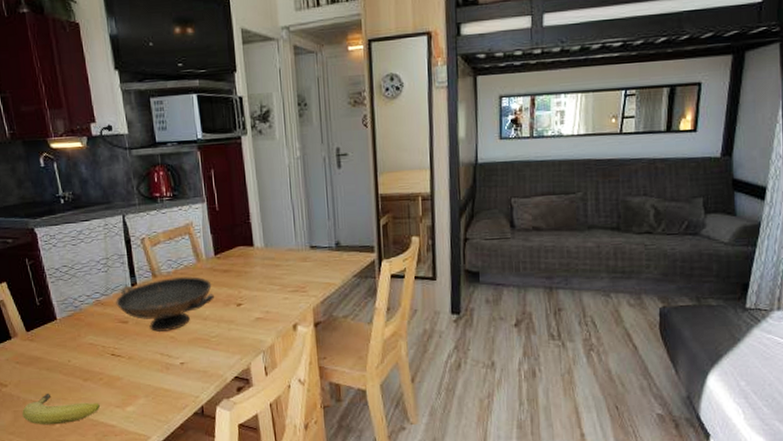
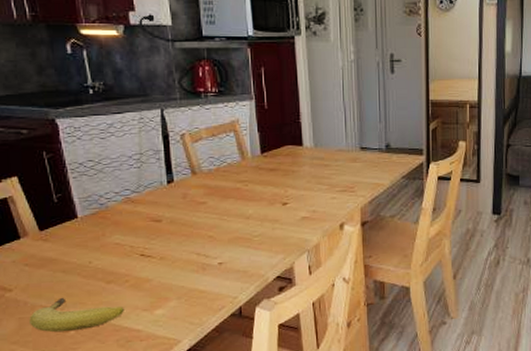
decorative bowl: present [116,276,214,333] -> none [148,174,258,232]

